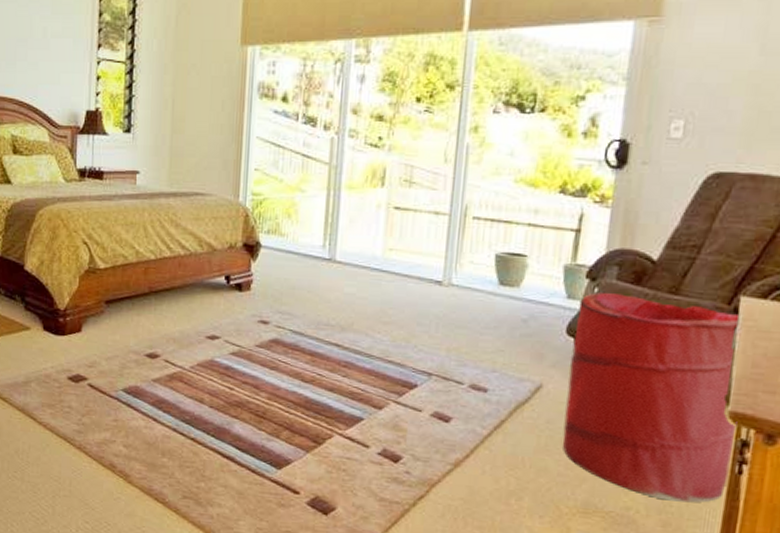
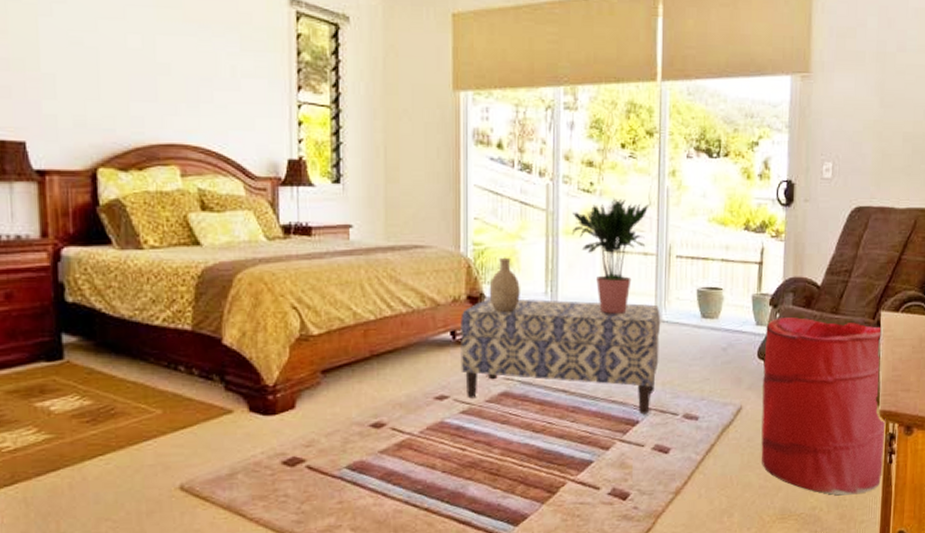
bench: none [233,247,451,380] -> present [460,298,661,415]
decorative vase: none [265,208,297,263] -> present [489,257,520,314]
potted plant: none [354,153,445,273] -> present [571,197,650,314]

